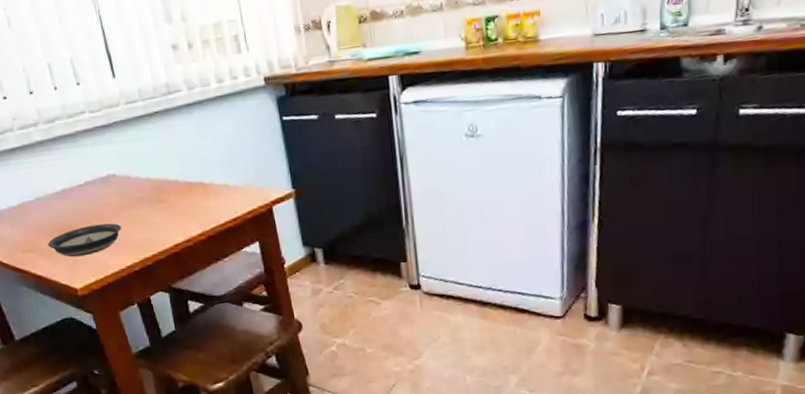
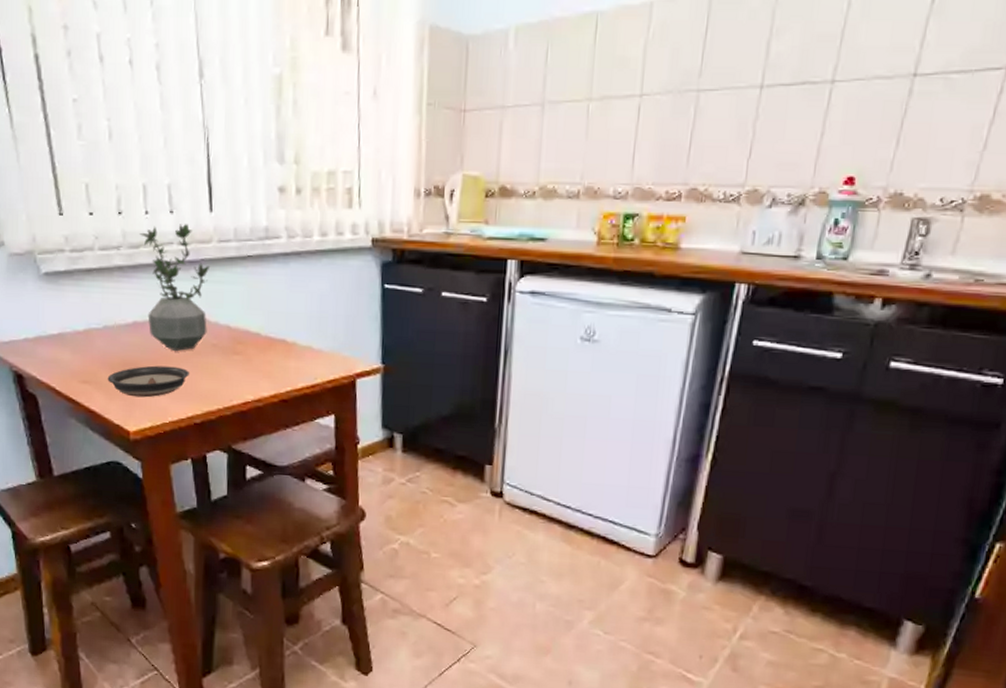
potted plant: none [53,92,131,210] -> present [139,224,211,352]

